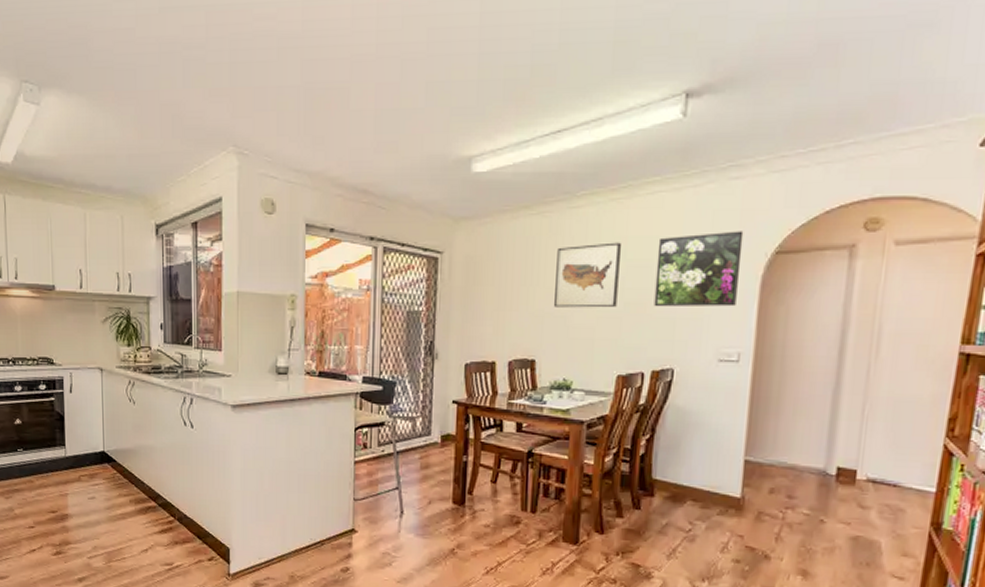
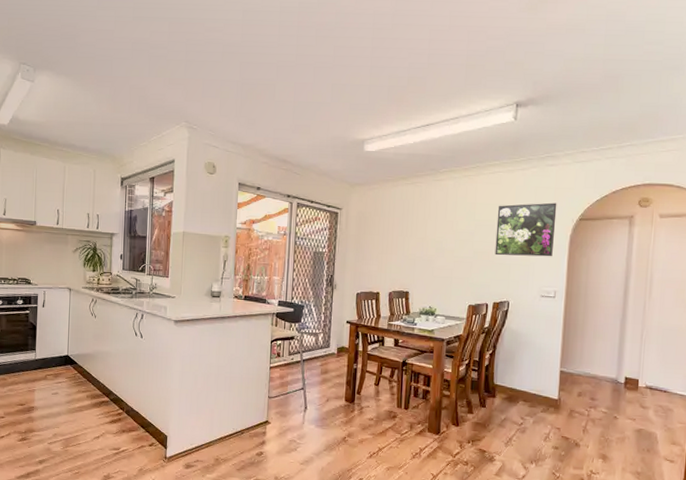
wall art: present [554,242,622,308] -> none [423,207,472,255]

